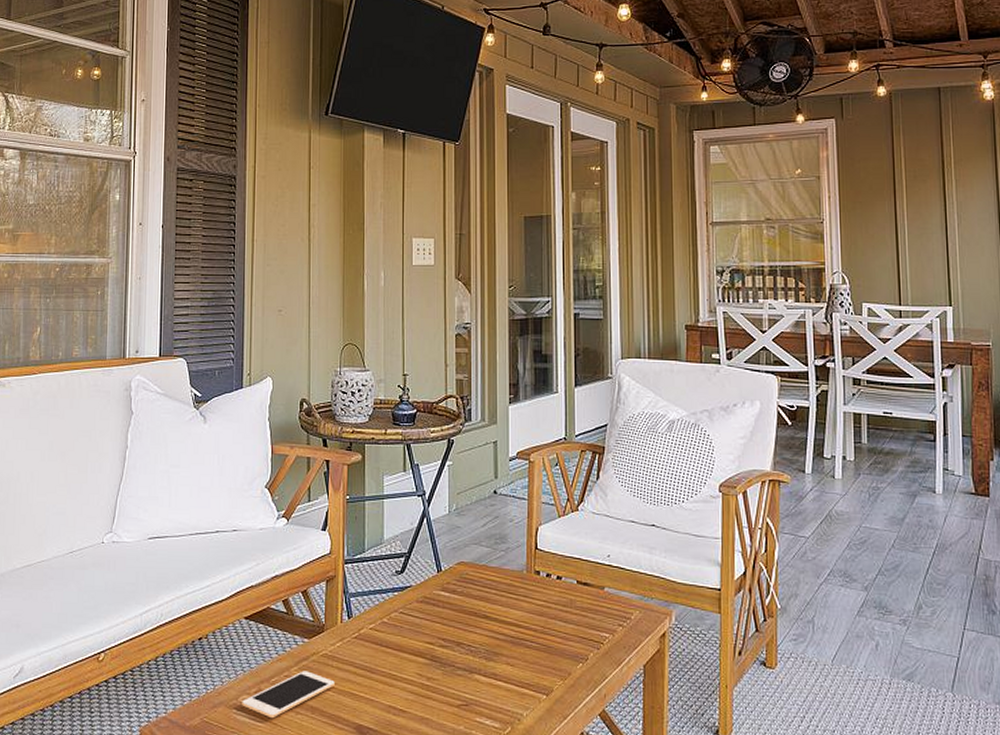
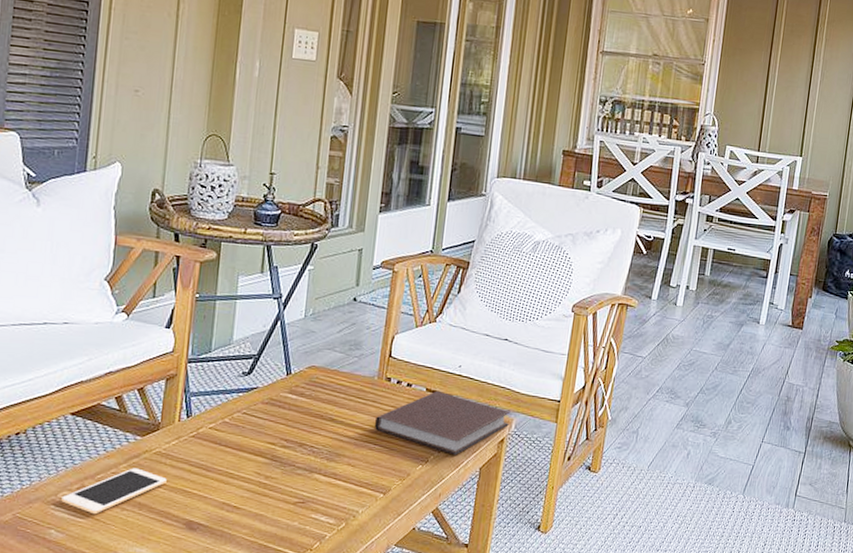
notebook: none [528,584,669,652] -> present [374,391,511,455]

